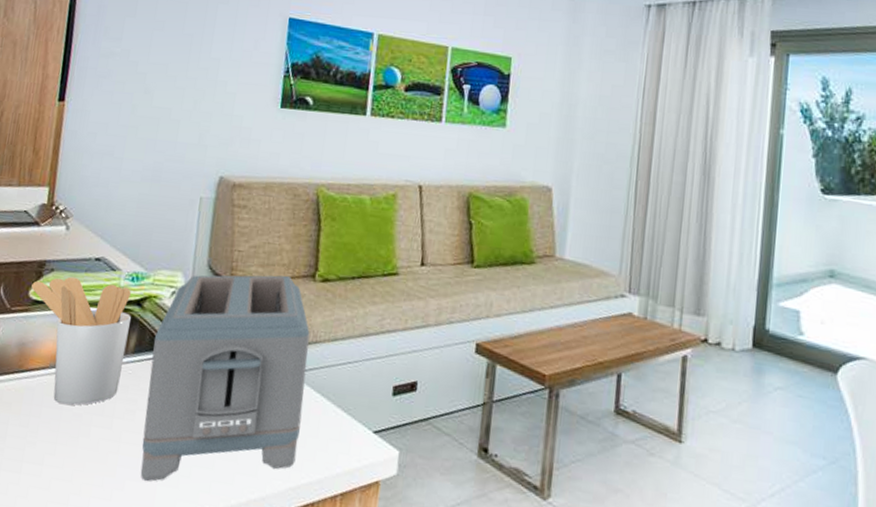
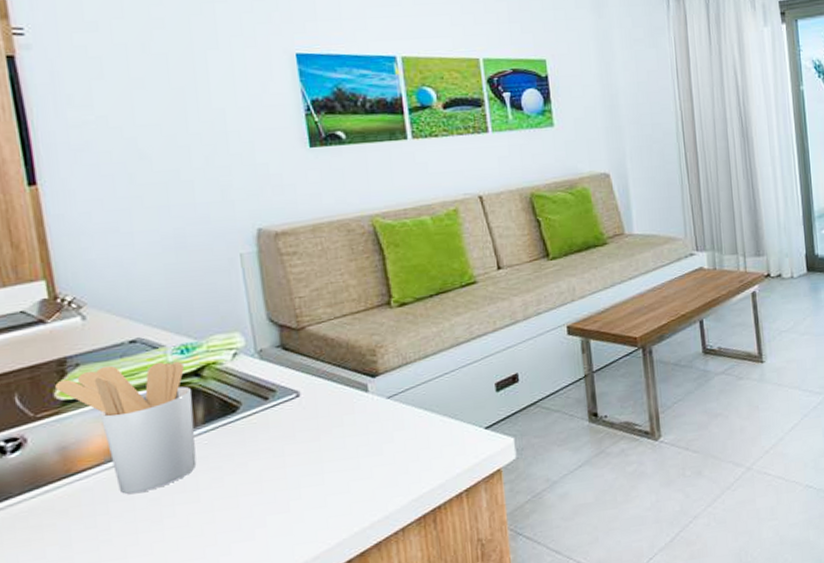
toaster: present [140,275,310,482] -> none [224,309,412,539]

